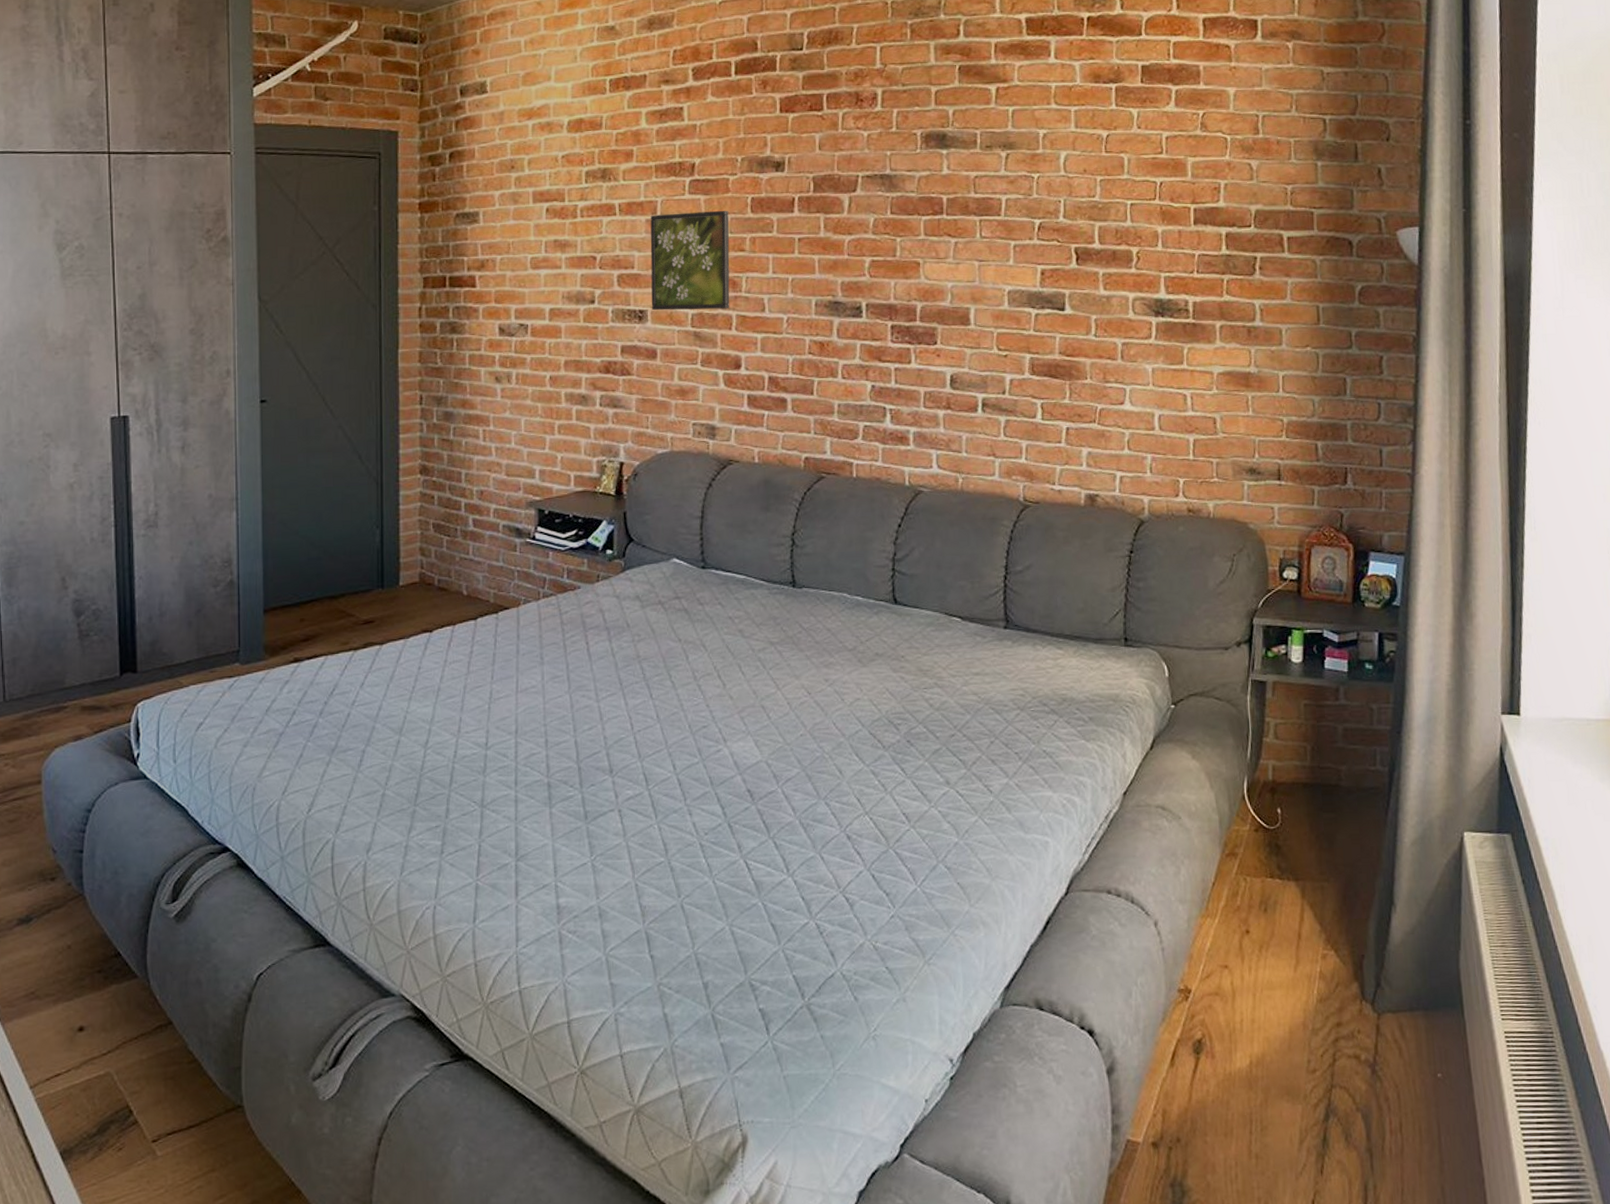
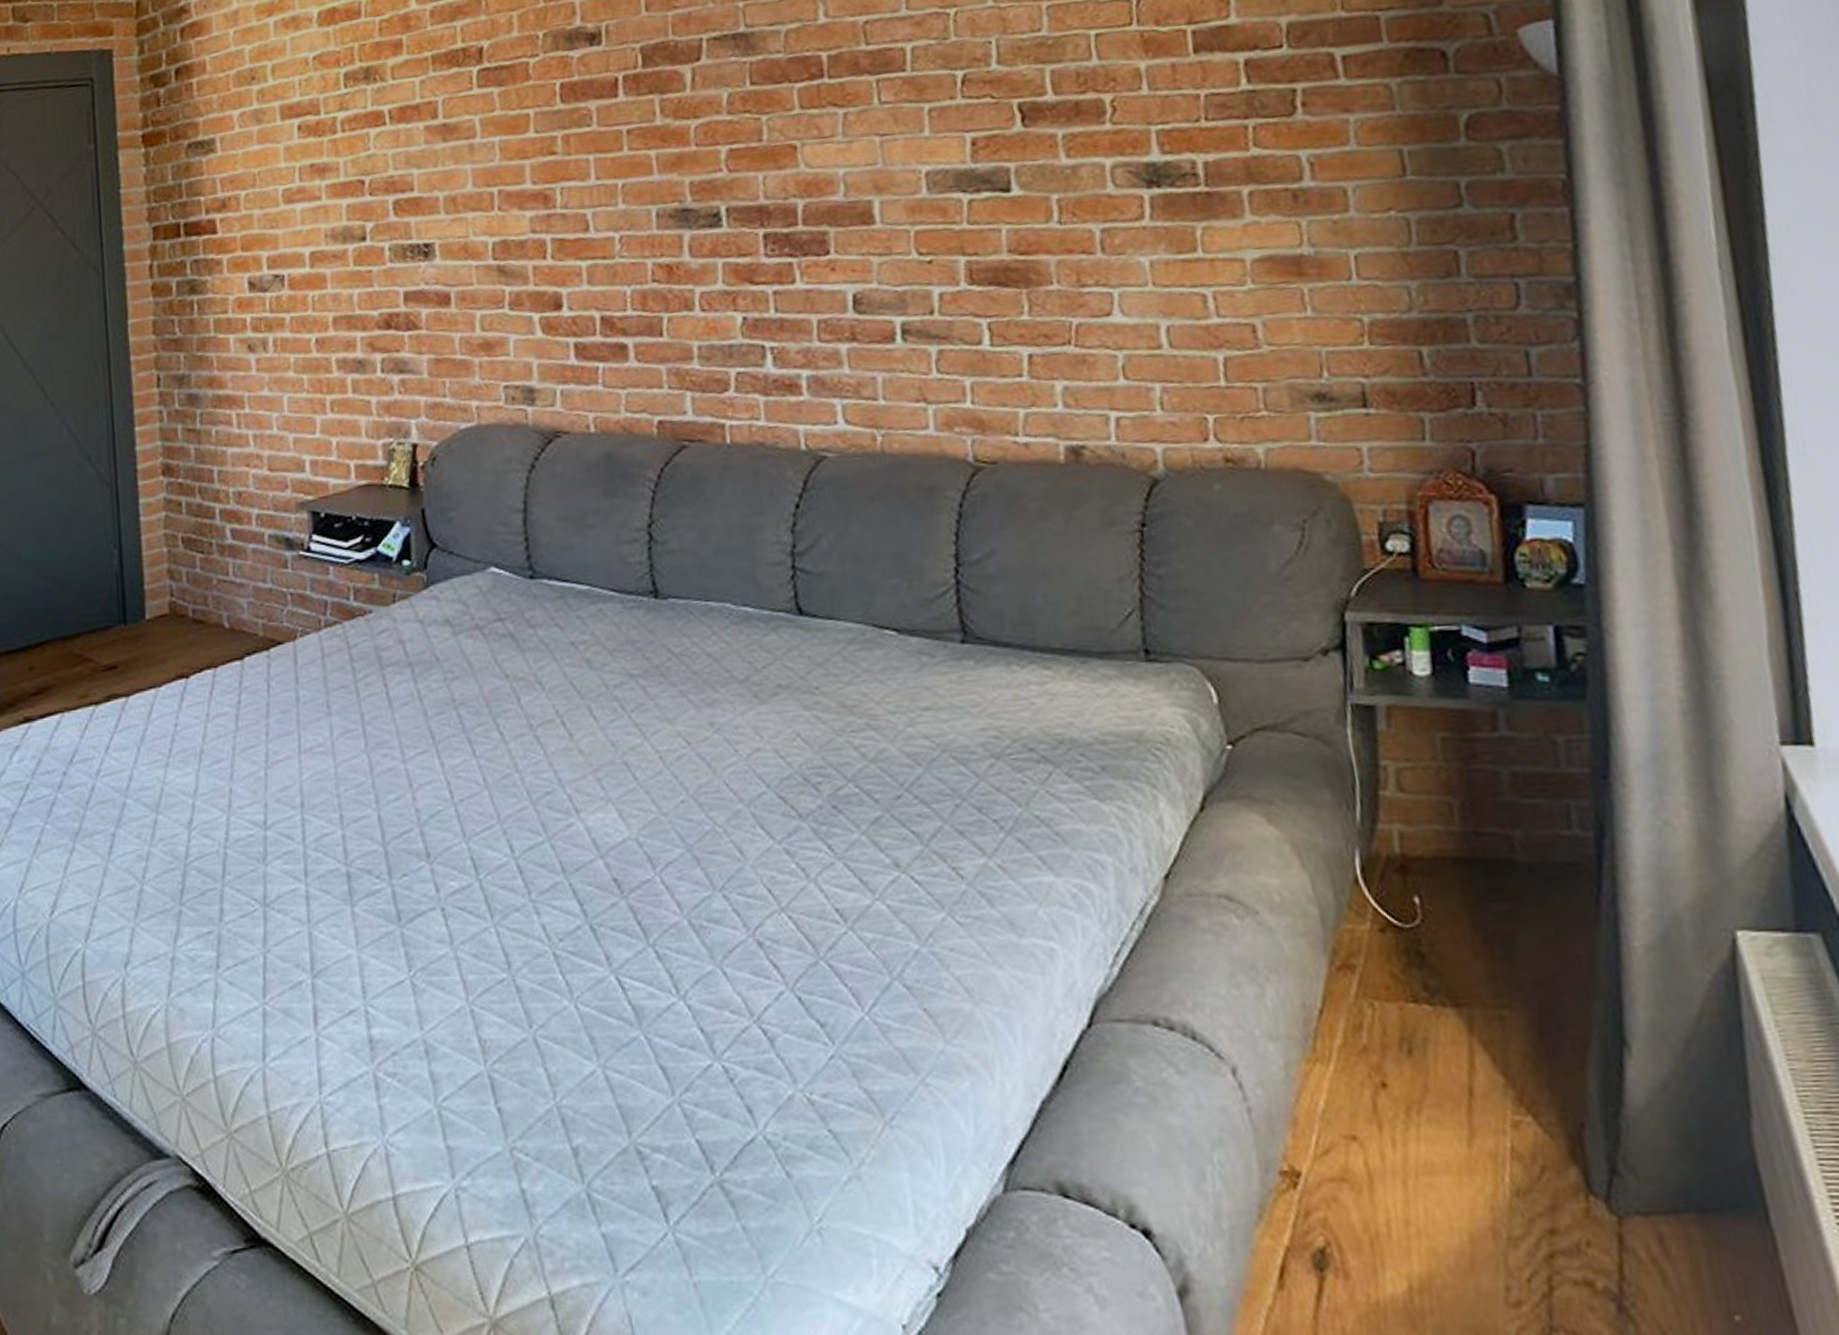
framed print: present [650,210,730,311] -> none [430,103,542,243]

